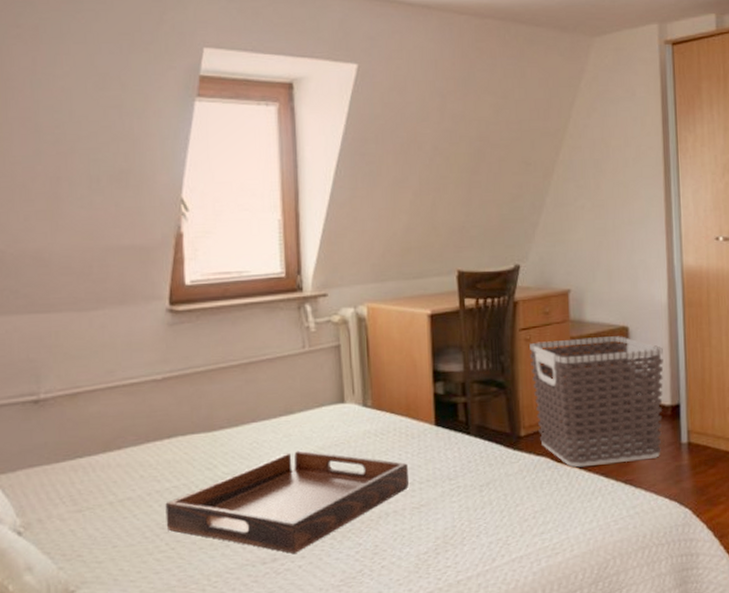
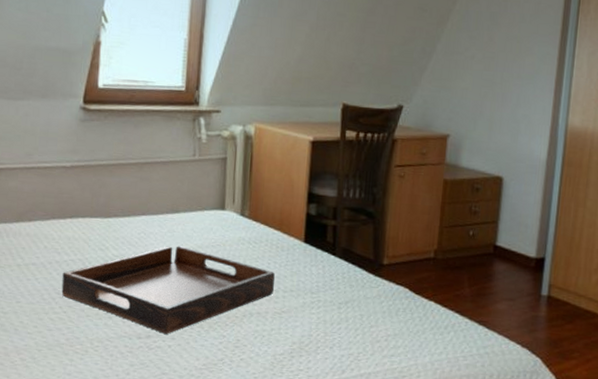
clothes hamper: present [530,336,664,468] -> none [401,179,535,305]

